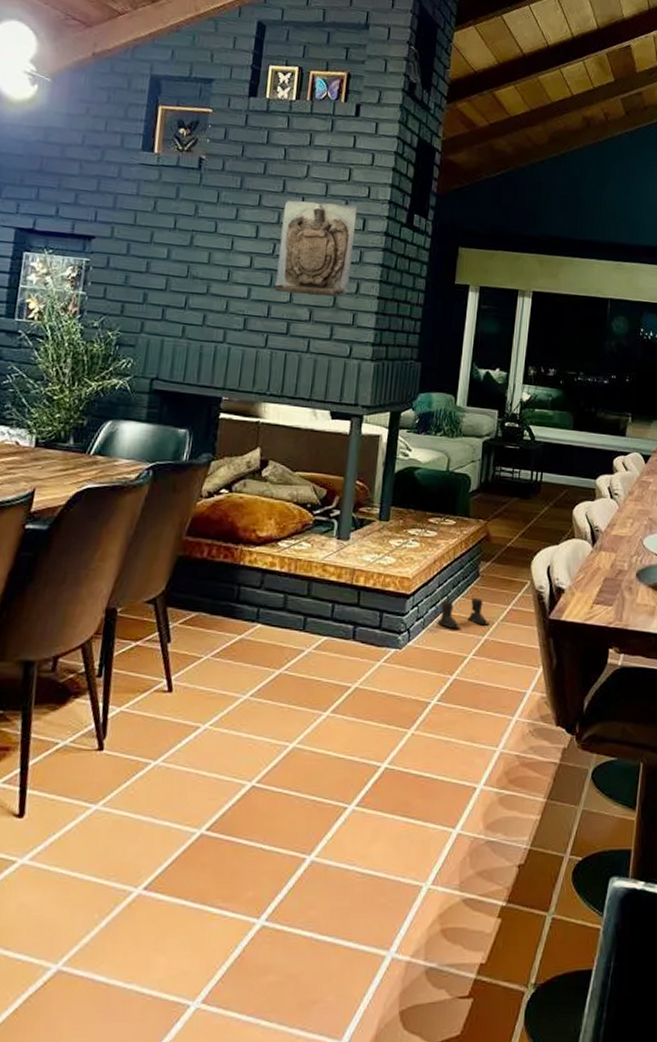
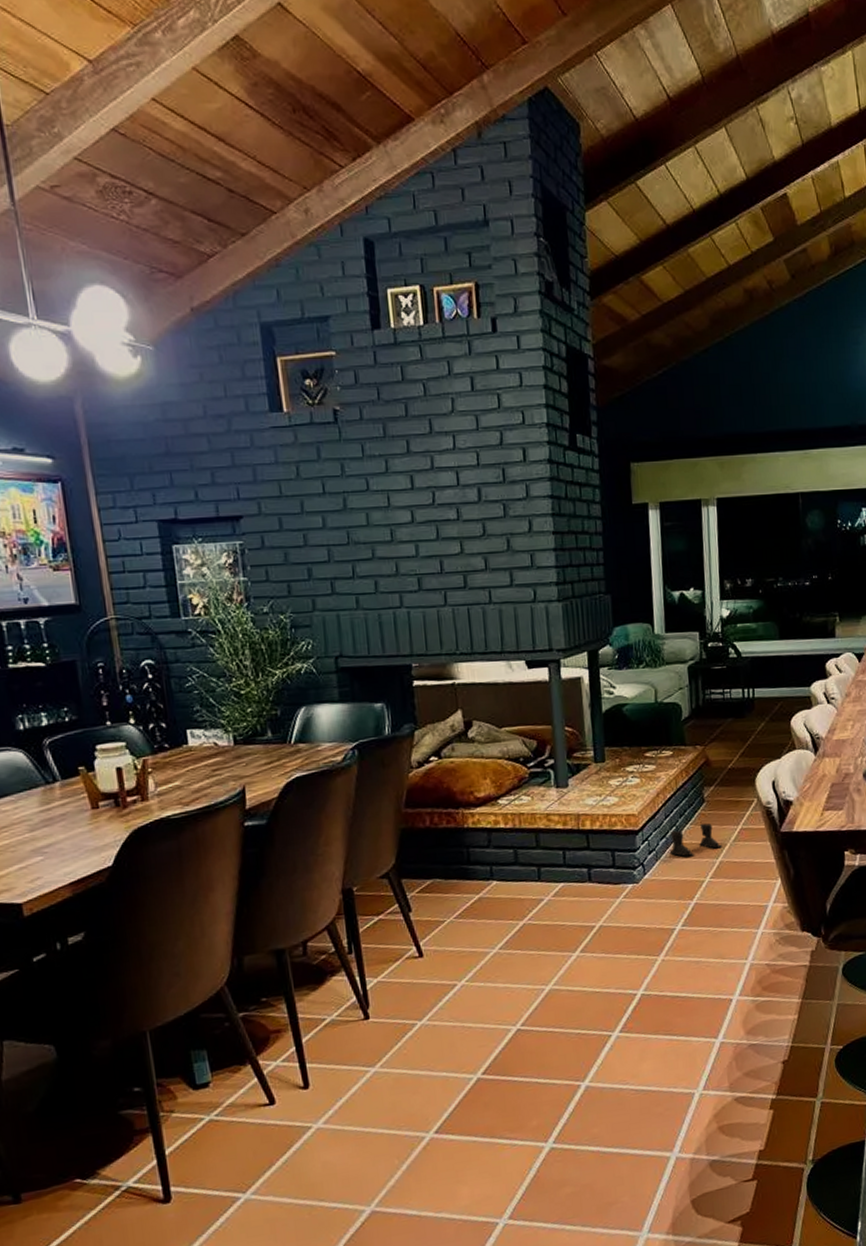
wall sculpture: present [274,200,358,297] -> none [435,435,521,543]

